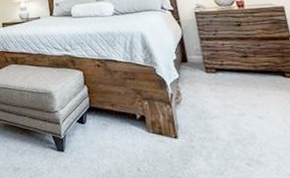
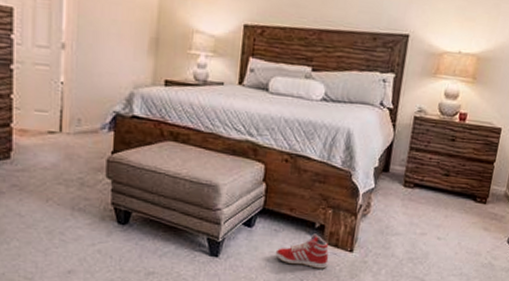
sneaker: none [109,124,158,156] -> present [275,233,329,269]

